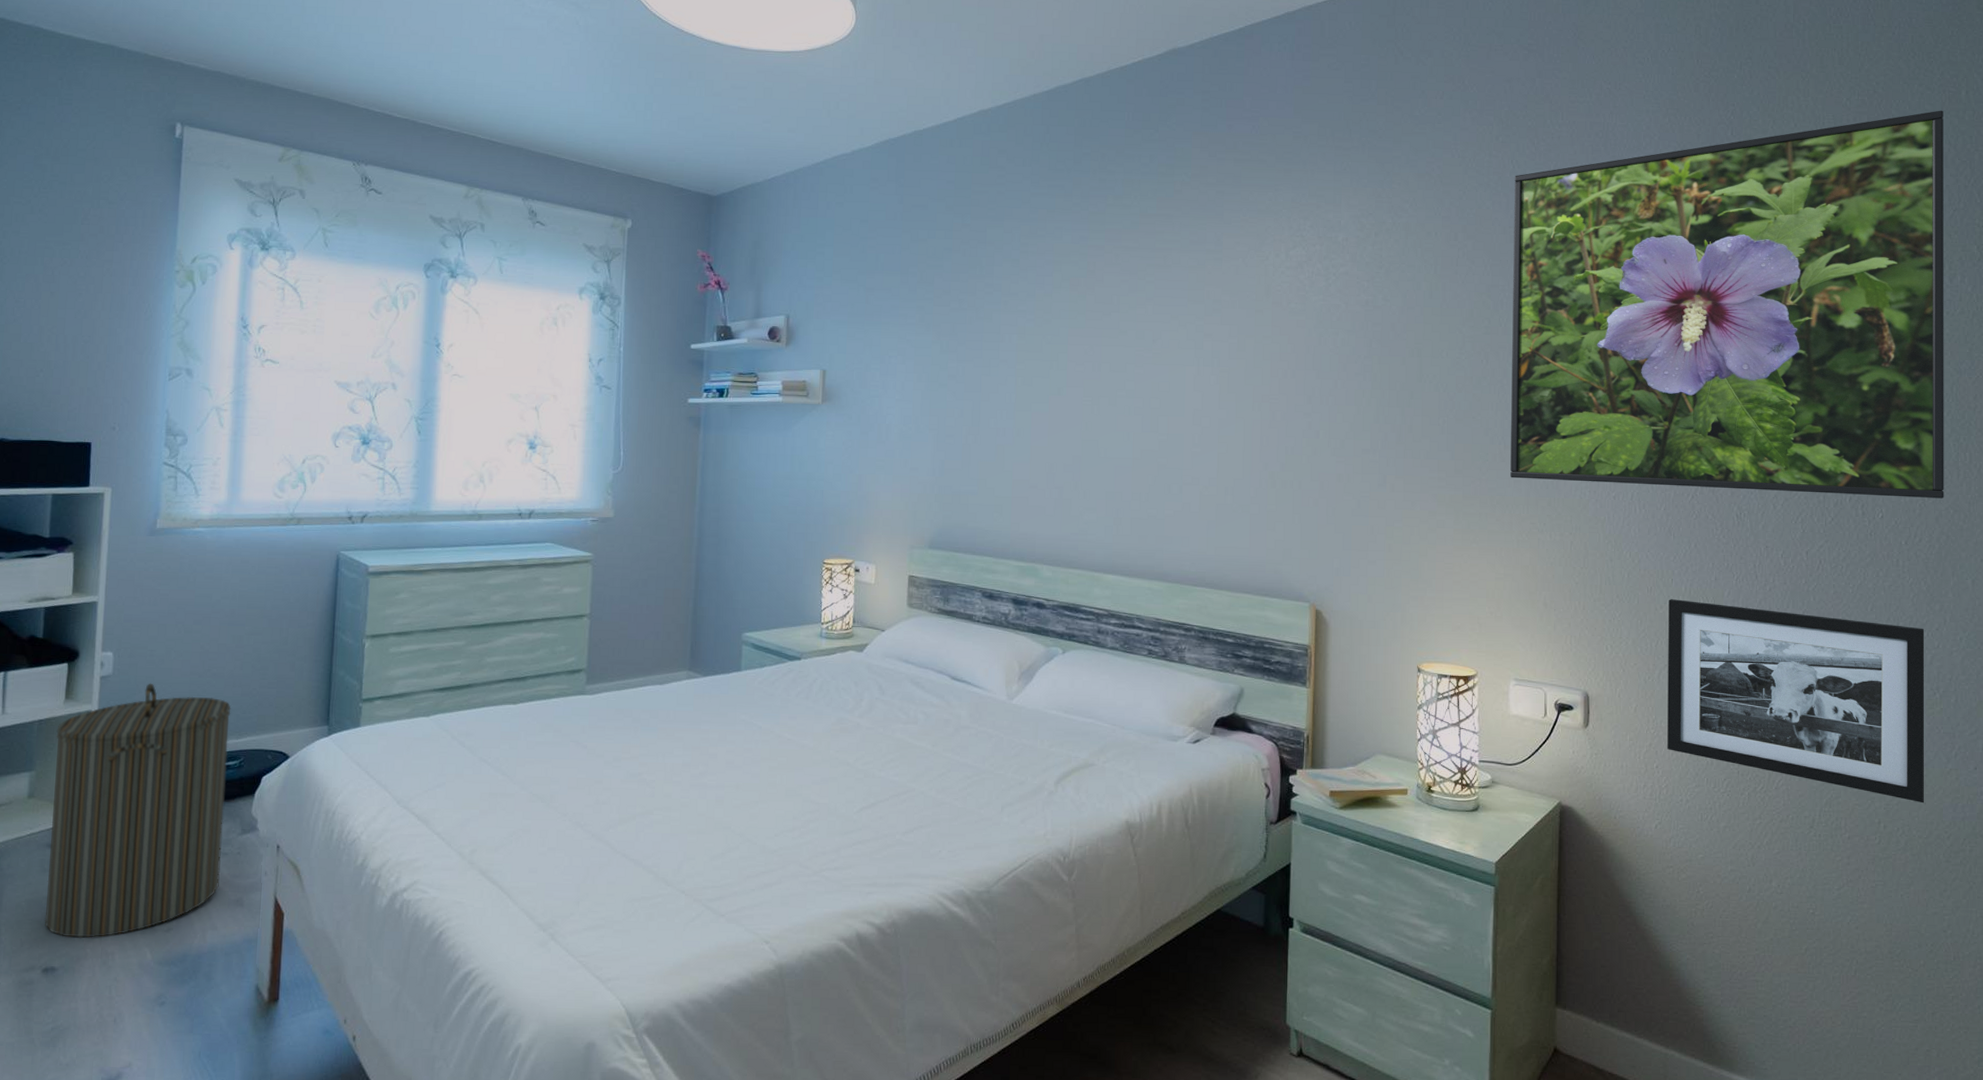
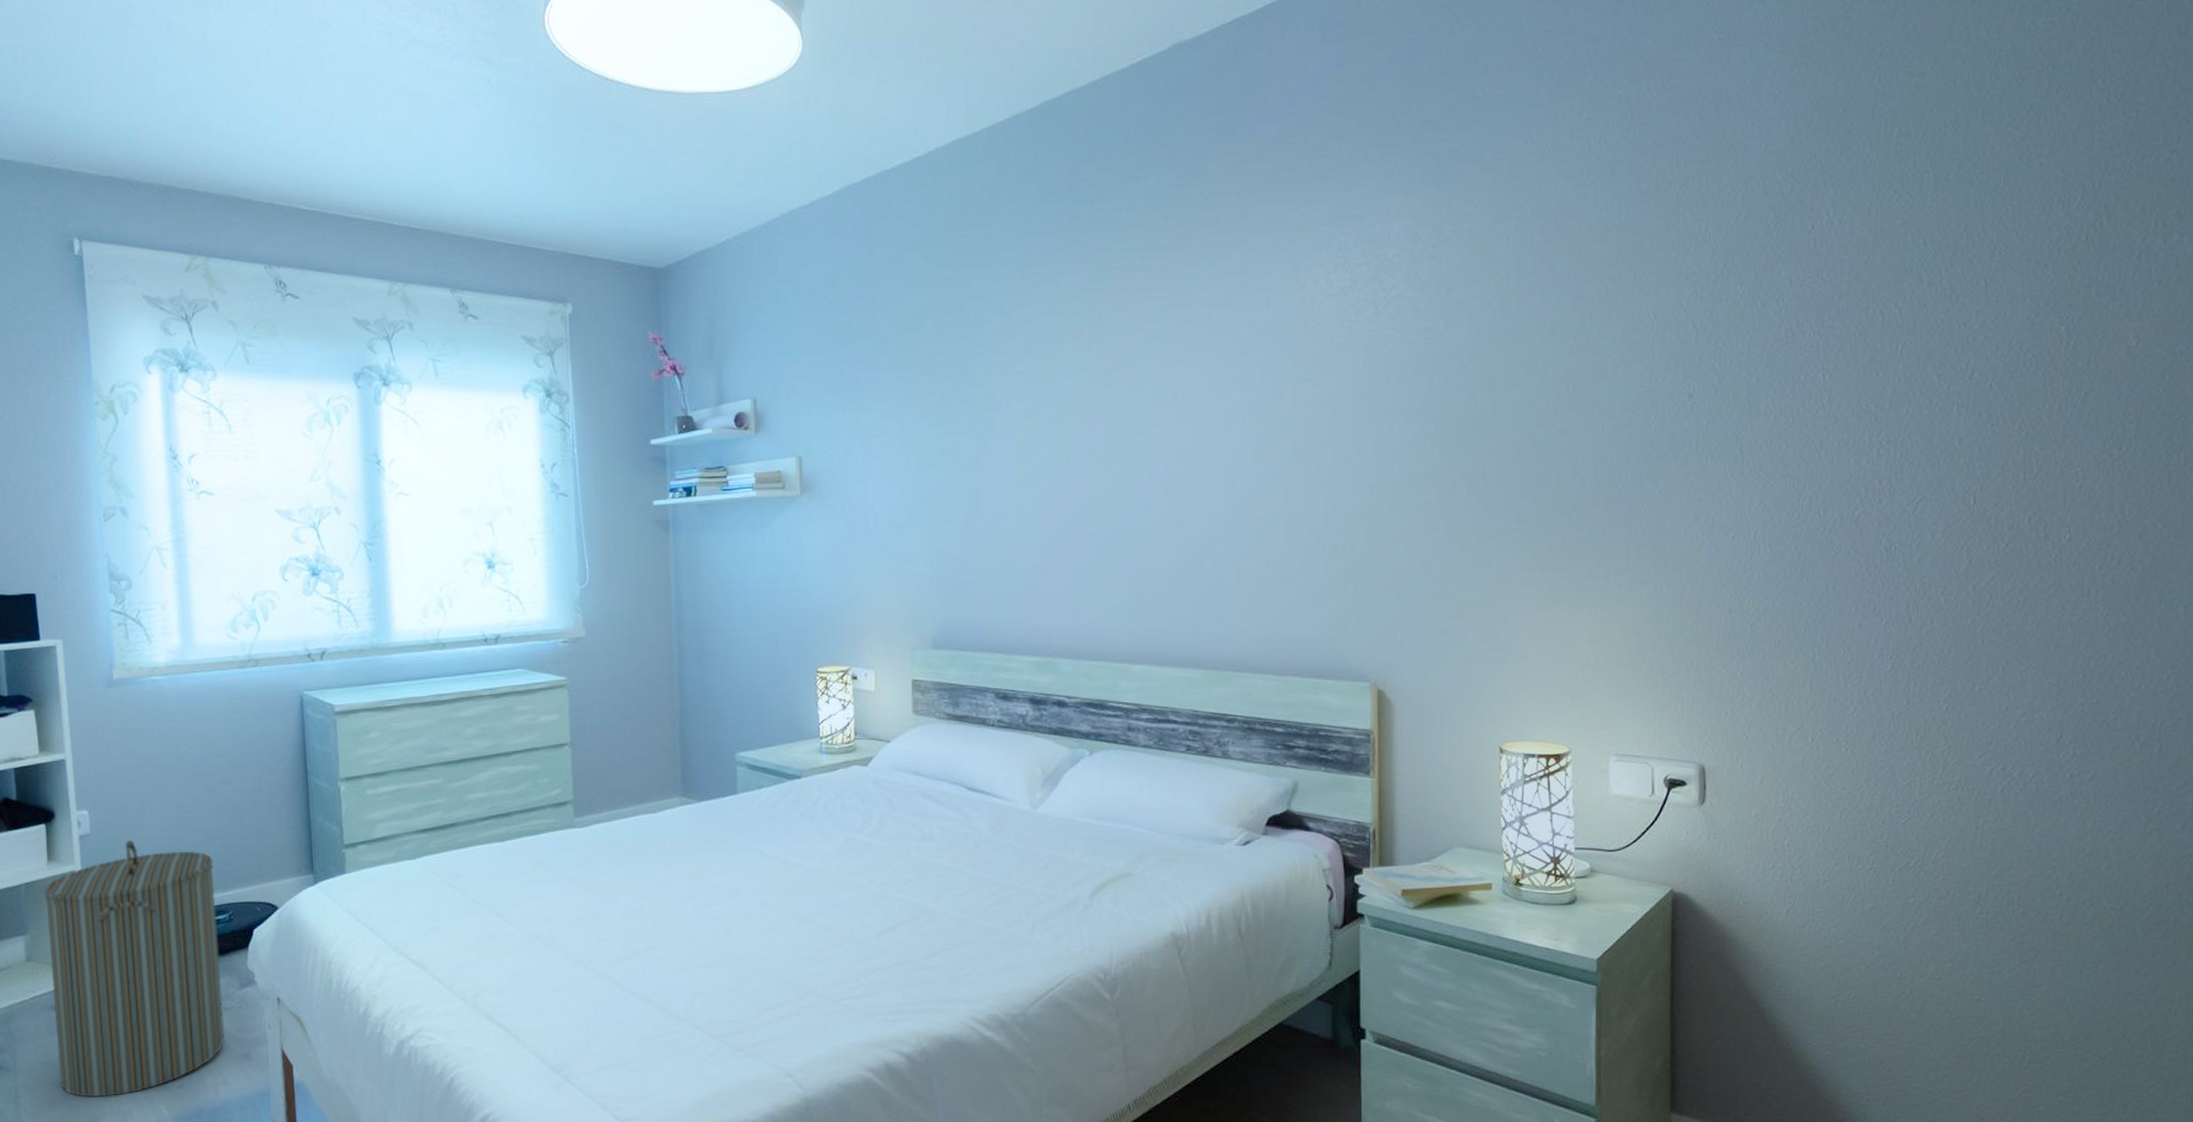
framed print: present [1510,110,1944,499] -> none [1603,25,2160,524]
picture frame: present [1667,599,1925,804] -> none [1800,652,2122,870]

